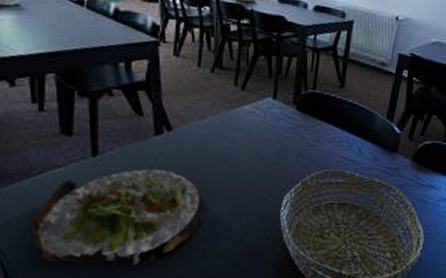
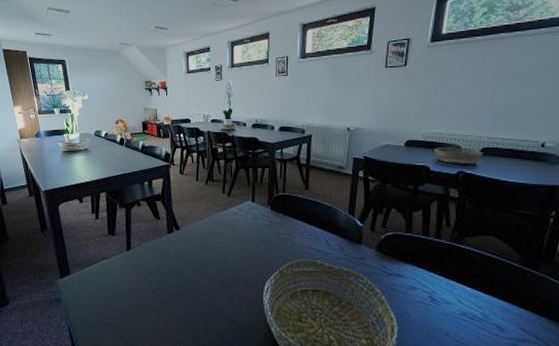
salad plate: present [31,169,205,266] -> none [89,260,204,338]

